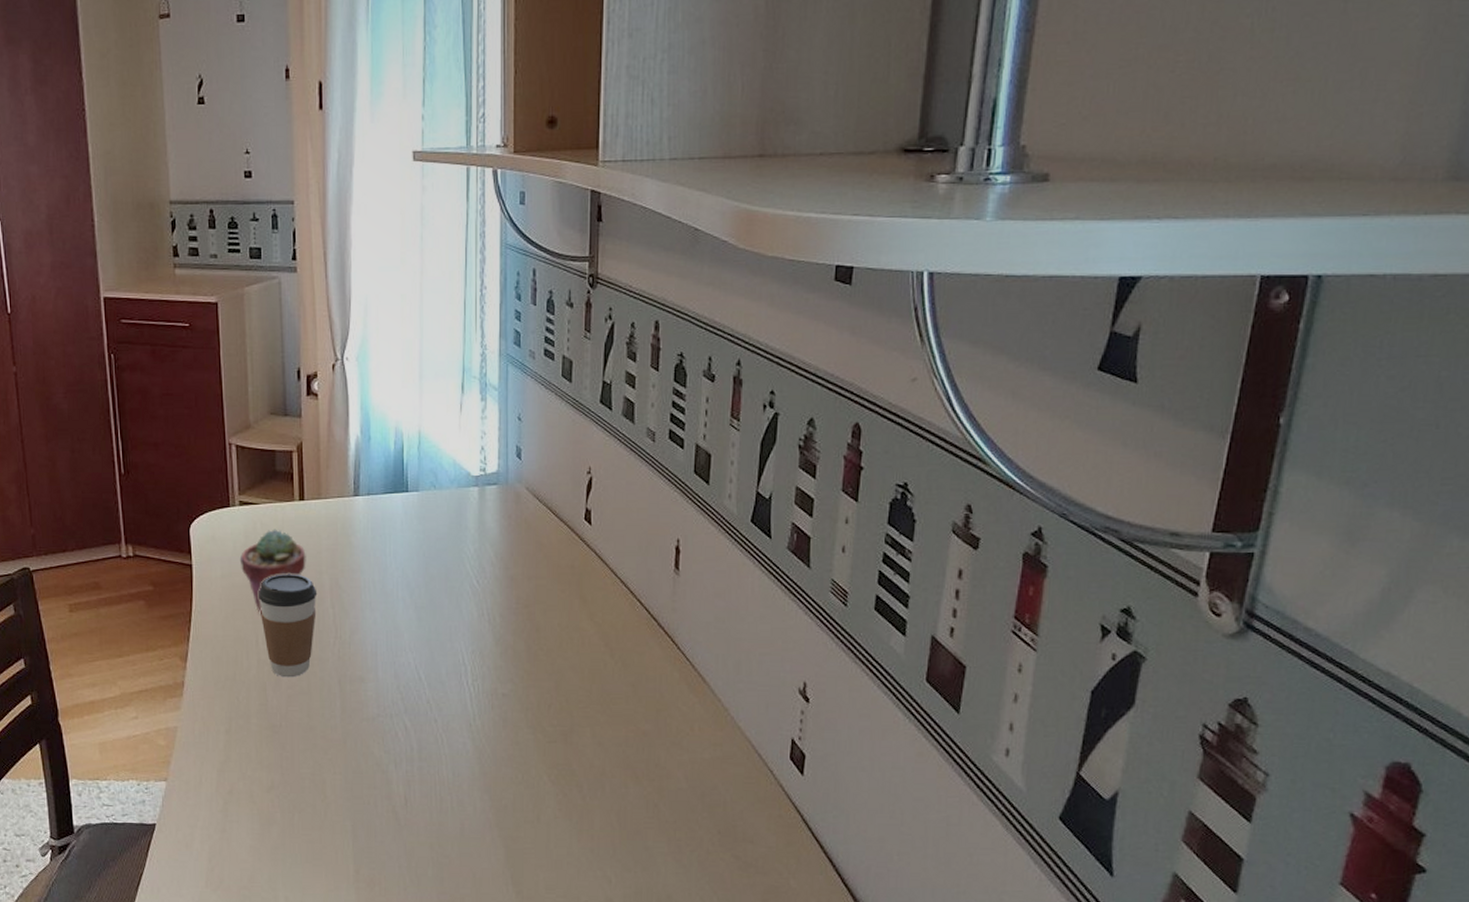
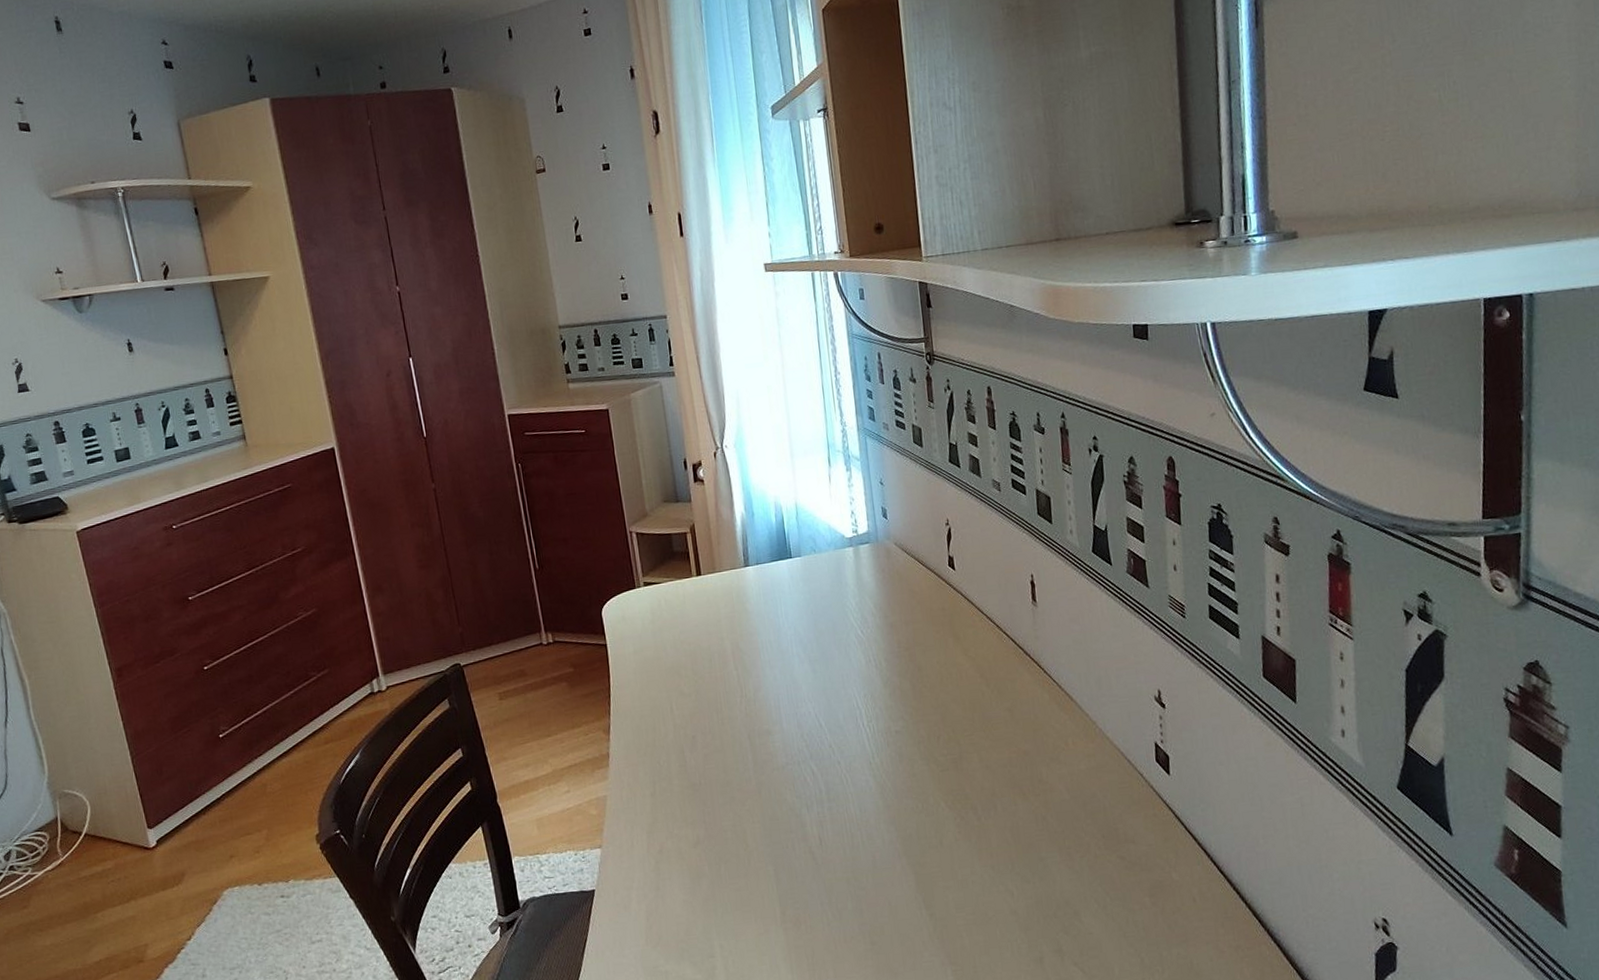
potted succulent: present [239,529,306,614] -> none [648,604,709,683]
coffee cup: present [257,574,318,678] -> none [668,642,722,739]

